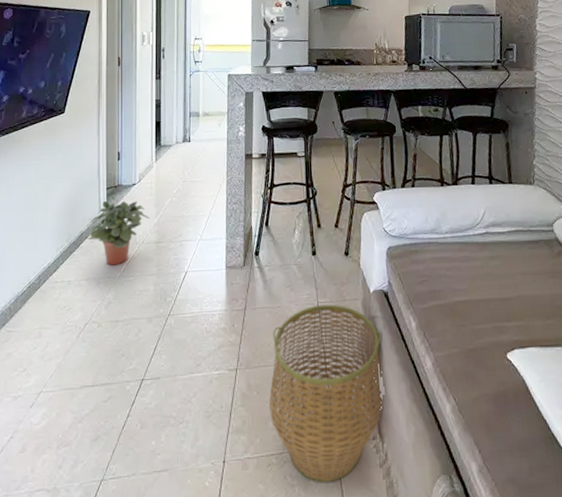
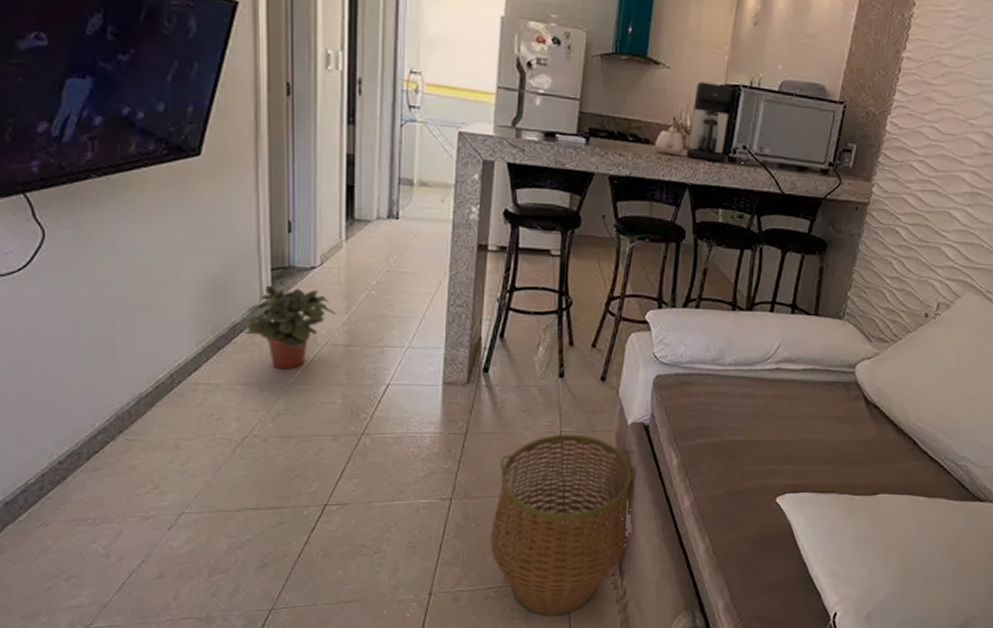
teapot: none [364,50,386,71] -> present [654,127,685,156]
coffee maker: none [387,15,417,72] -> present [686,81,734,162]

